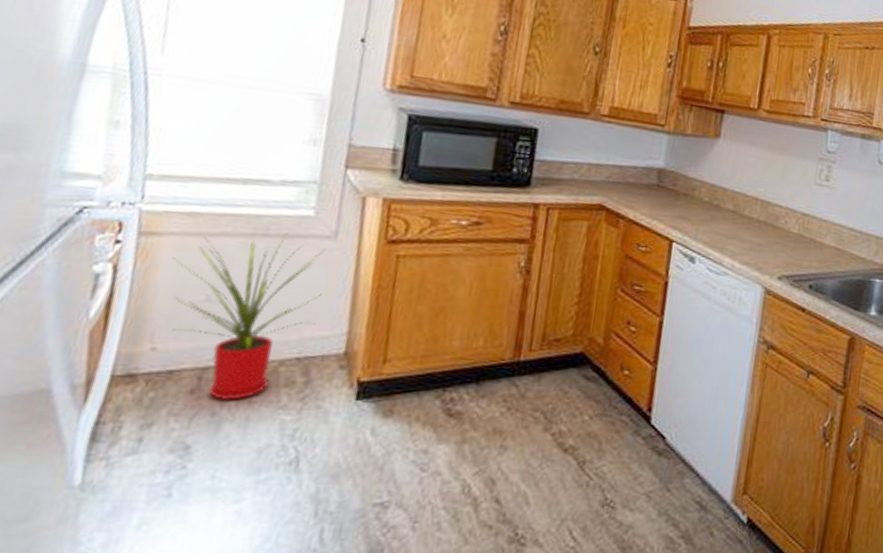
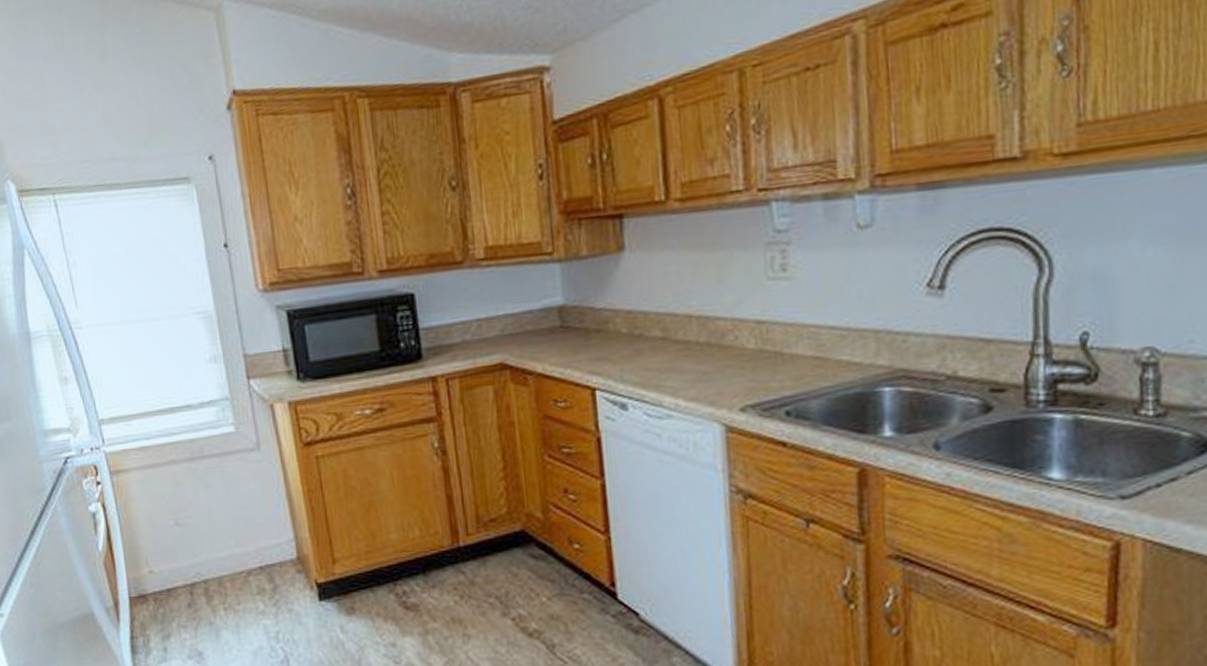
house plant: present [172,233,327,402] -> none [140,452,266,612]

